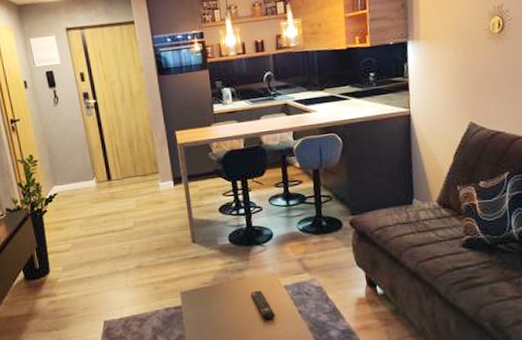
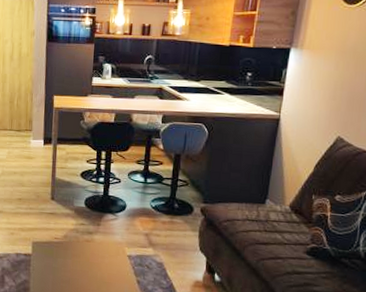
remote control: present [250,290,275,320] -> none [95,254,115,283]

